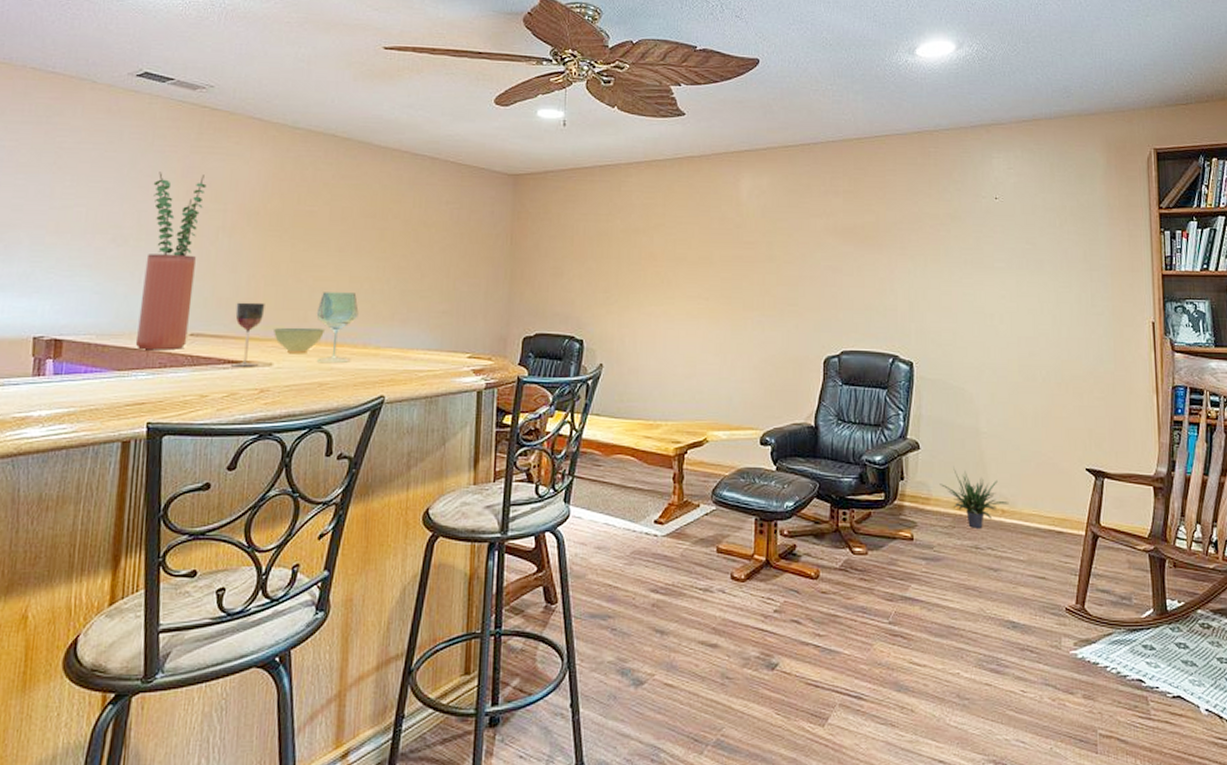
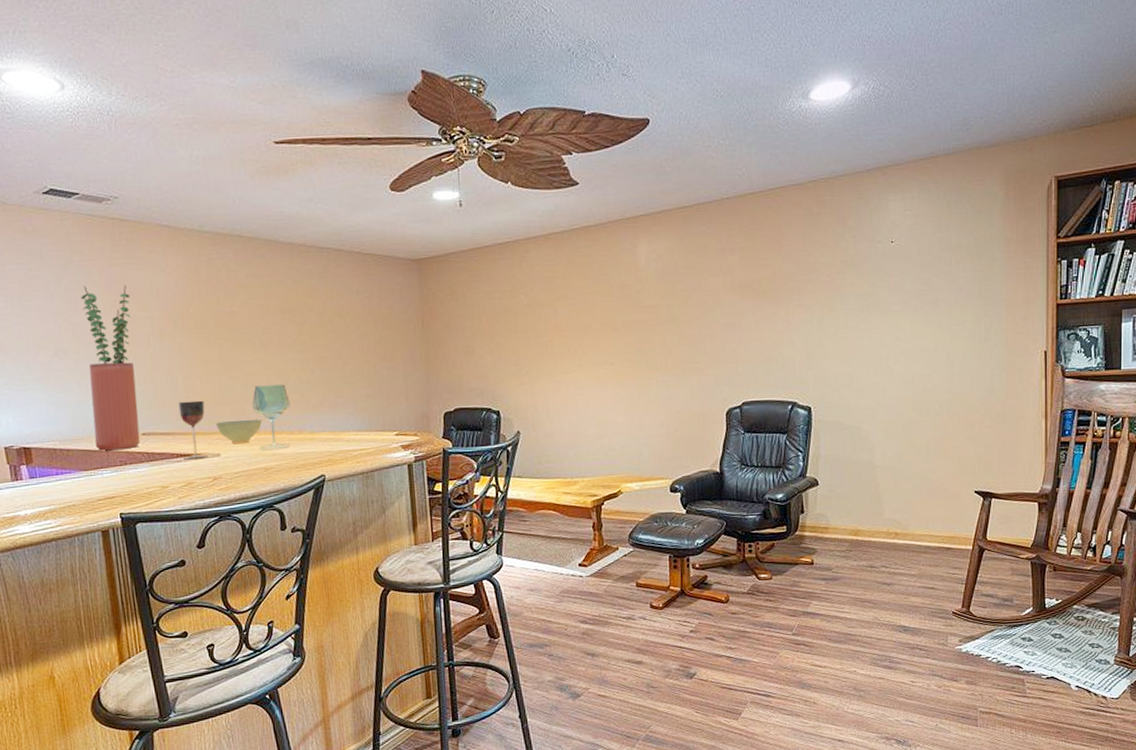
potted plant: present [940,466,1009,528] -> none [837,498,902,550]

